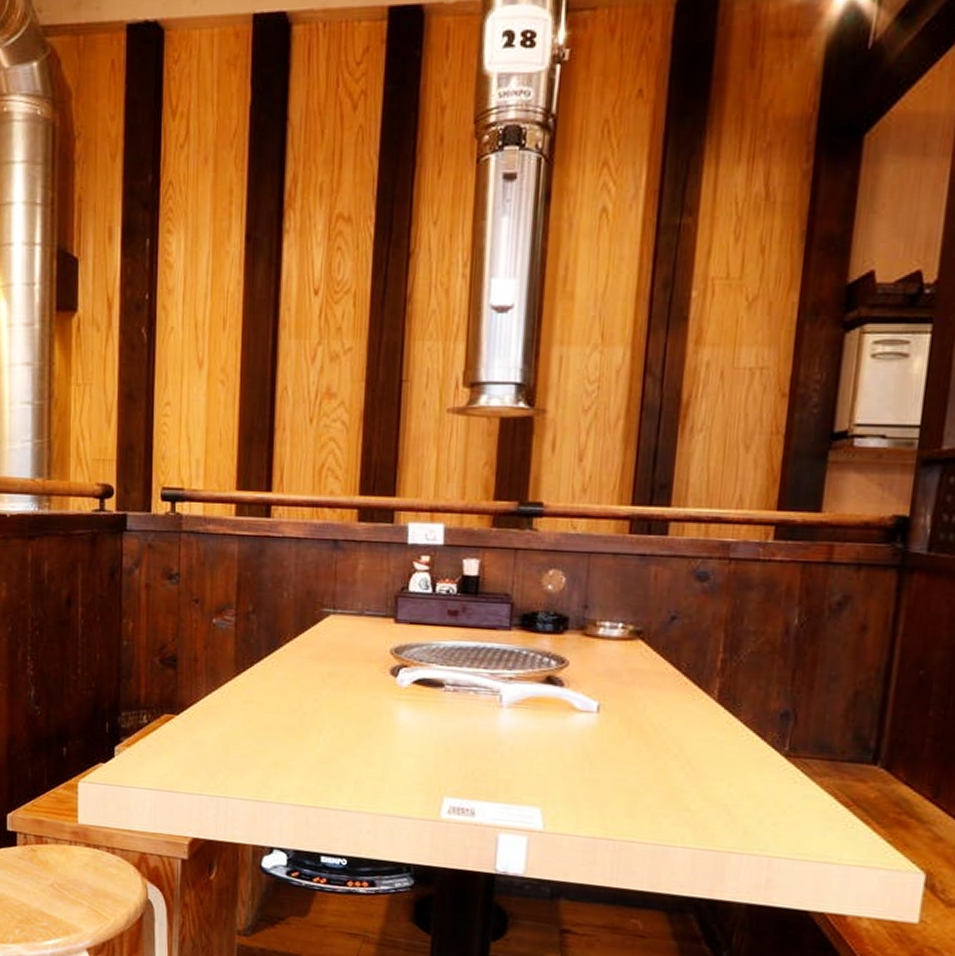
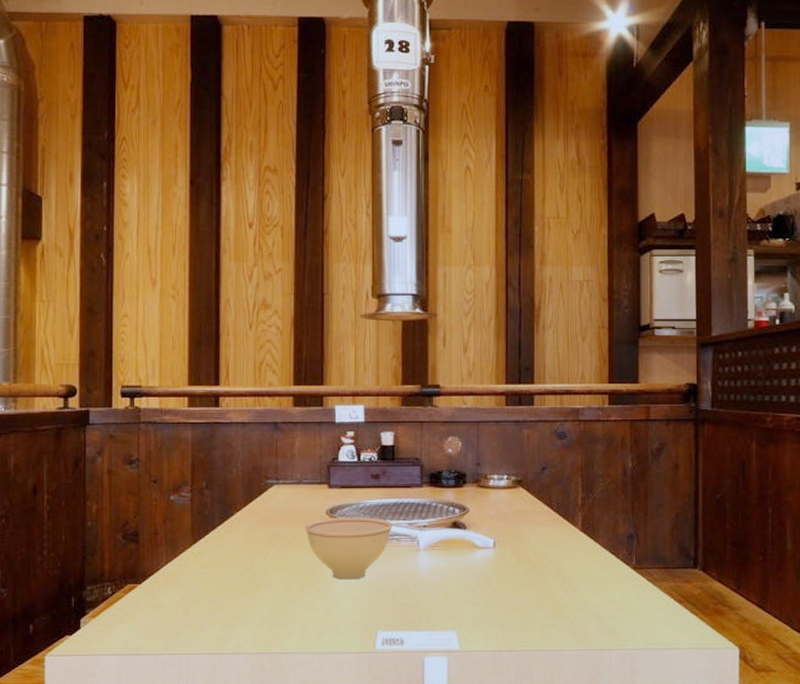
bowl: none [363,658,471,734] -> present [304,517,393,580]

